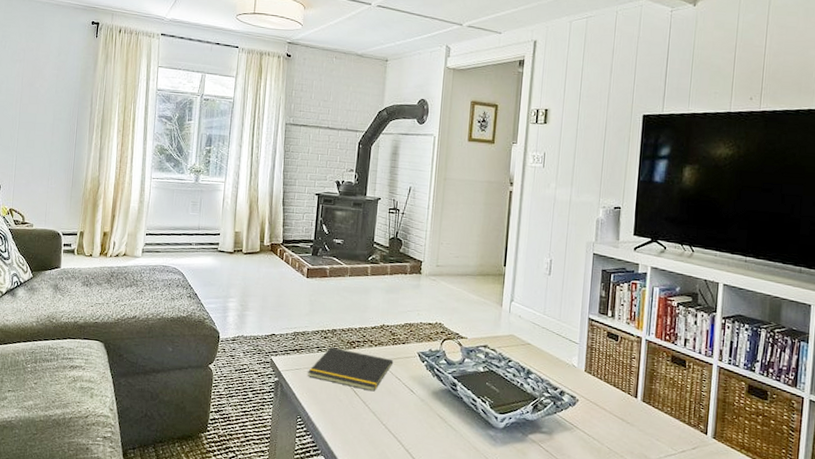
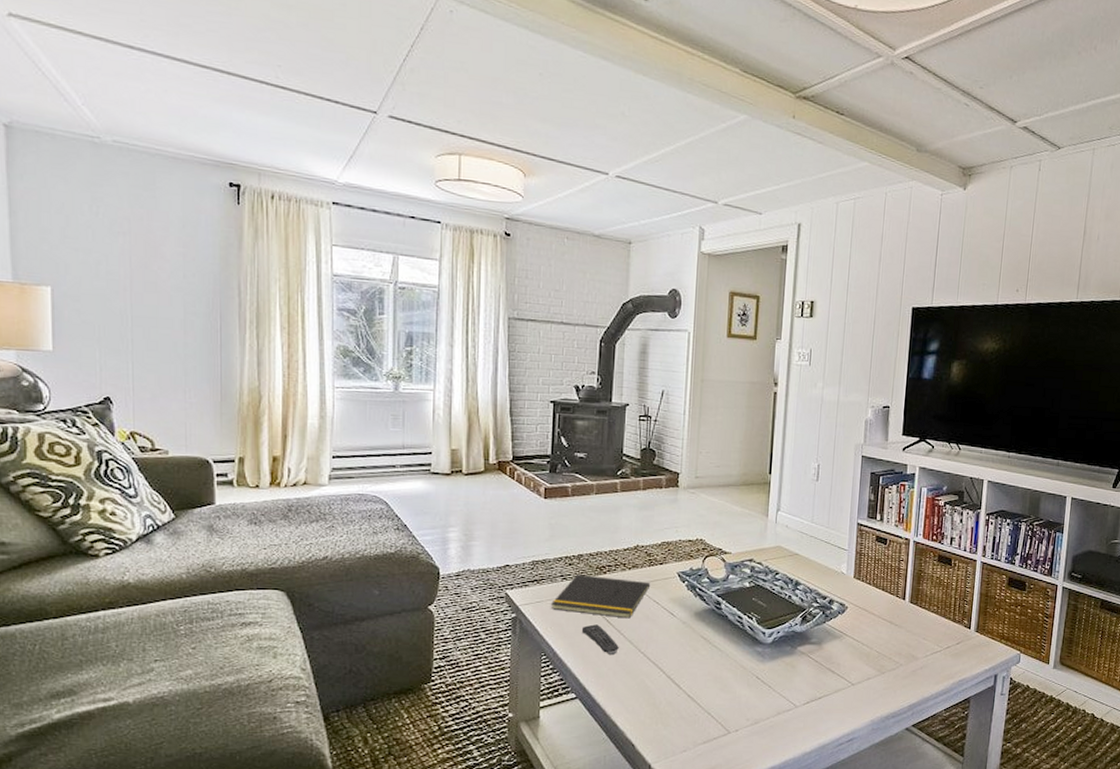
remote control: none [332,394,364,425] -> present [581,624,619,656]

